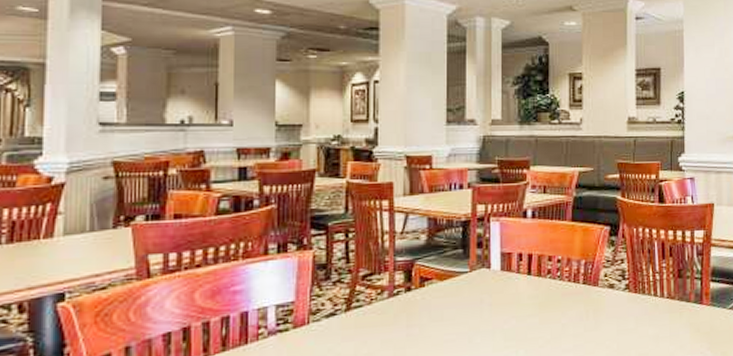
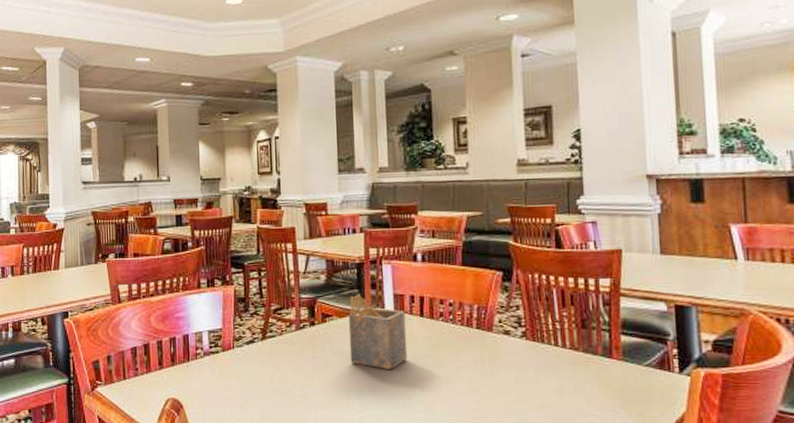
napkin holder: none [450,254,513,333] -> present [348,294,408,369]

